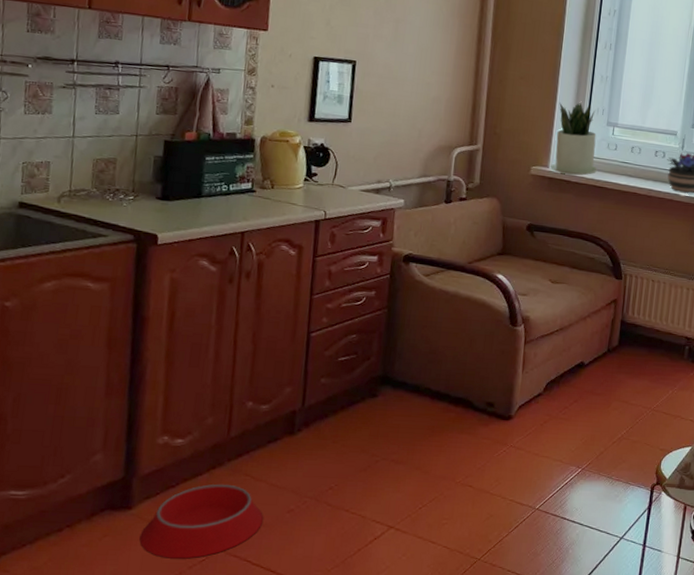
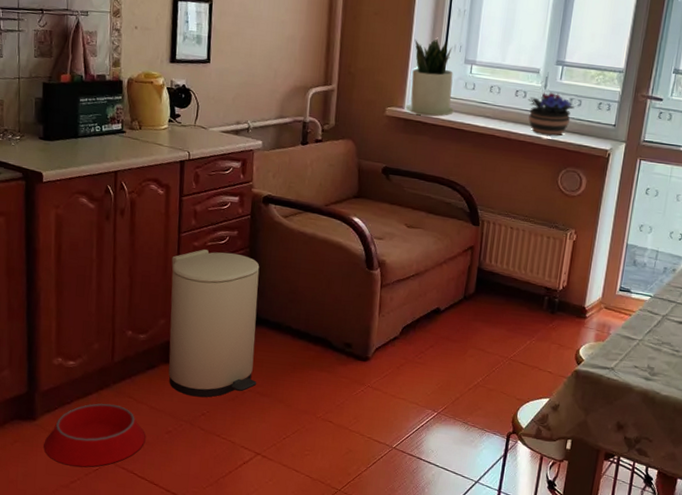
pedal bin: none [292,311,398,470] -> present [168,249,260,398]

